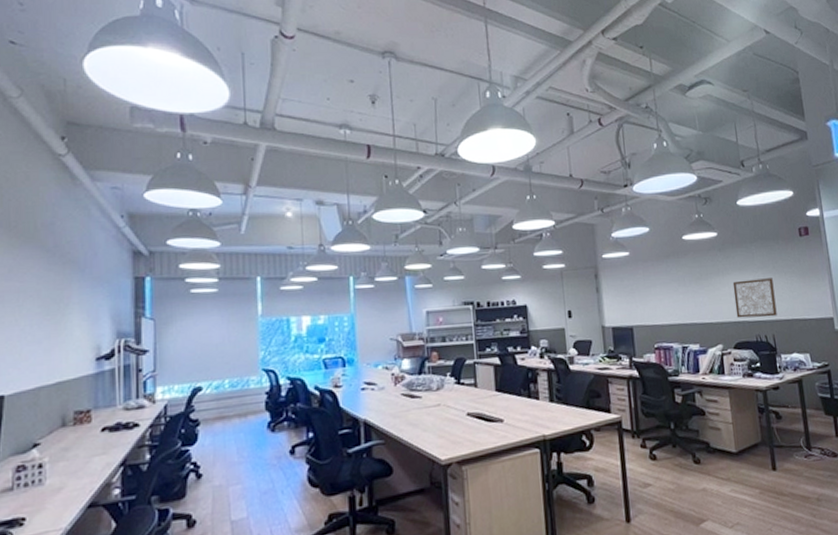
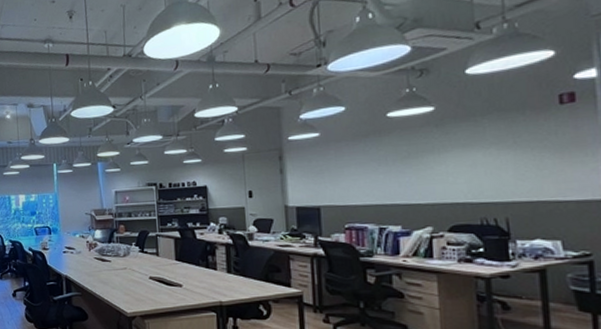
wall art: present [732,278,777,318] -> none [452,154,515,200]

